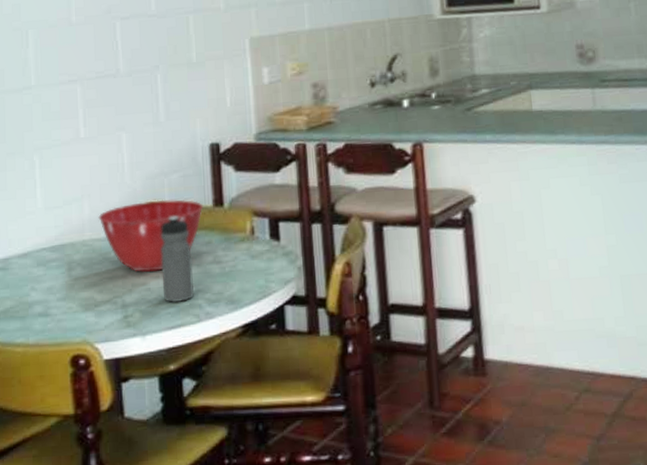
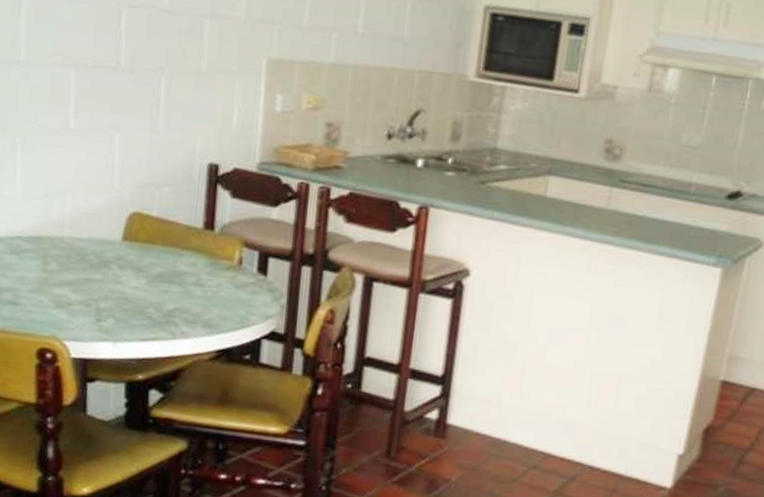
mixing bowl: present [98,199,203,272] -> none [80,209,193,282]
water bottle: present [161,215,194,303] -> none [140,230,174,318]

